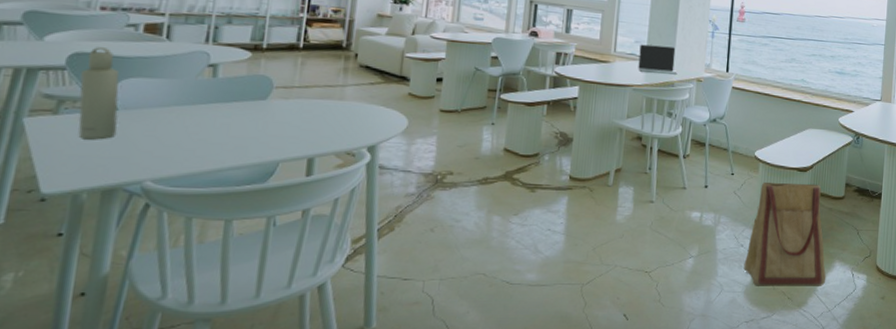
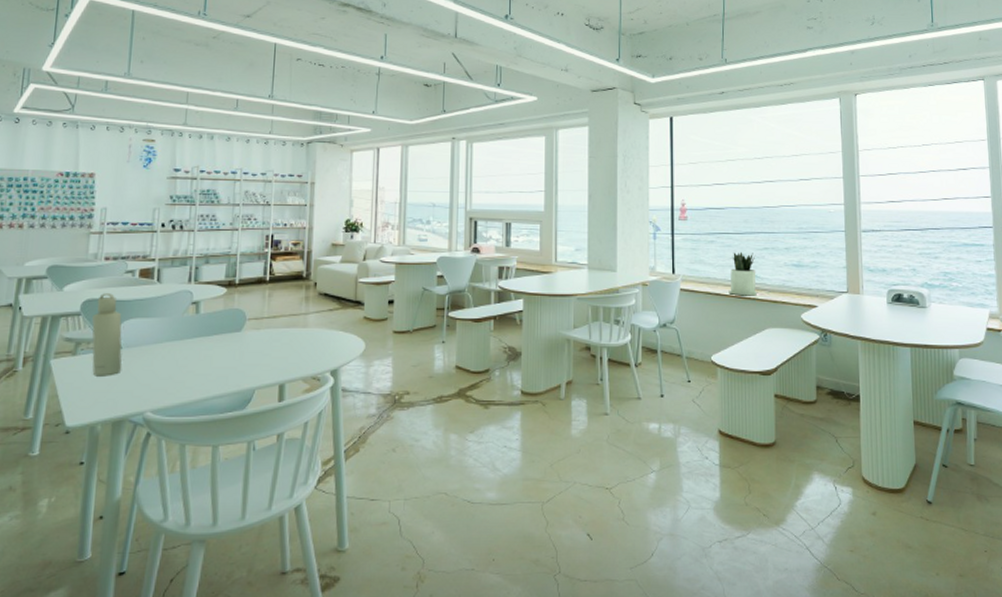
laptop: present [638,44,677,76] -> none [580,252,621,282]
shopping bag: present [743,181,826,286] -> none [711,388,805,502]
planter: none [776,56,804,98] -> present [728,251,758,296]

